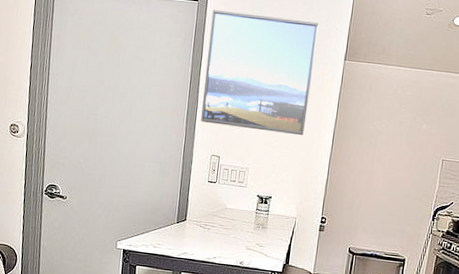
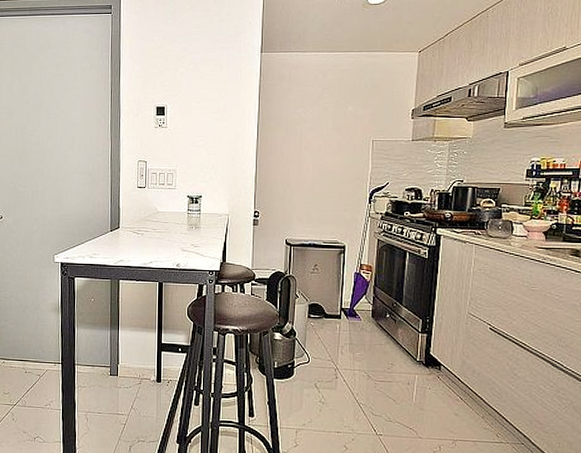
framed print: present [201,10,319,136] -> none [125,19,231,132]

